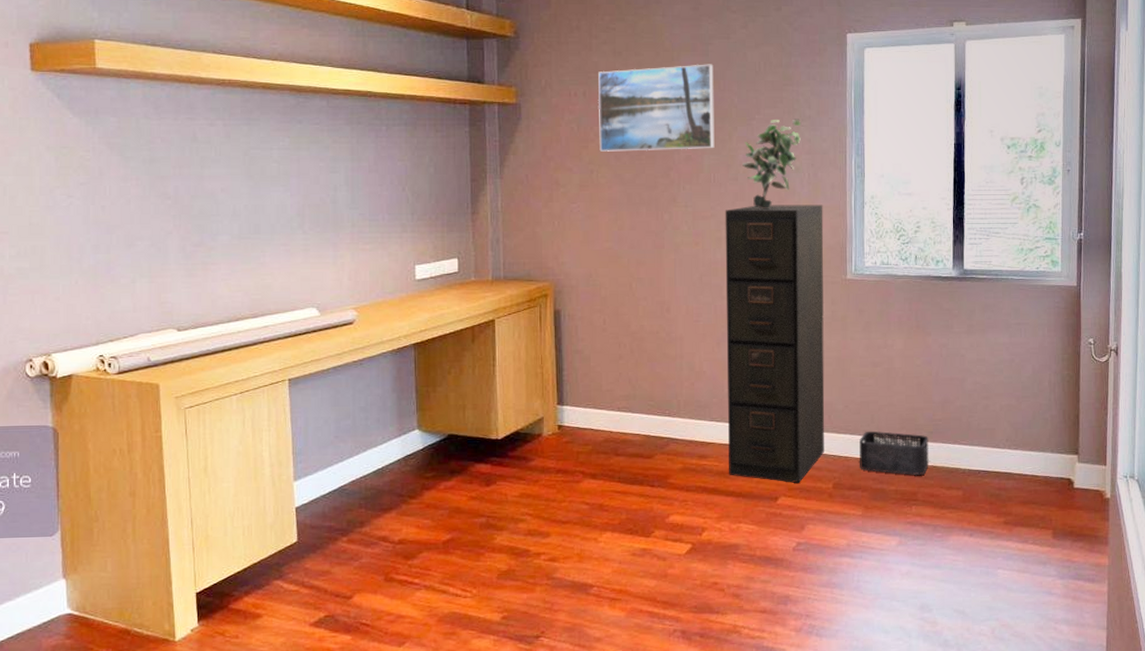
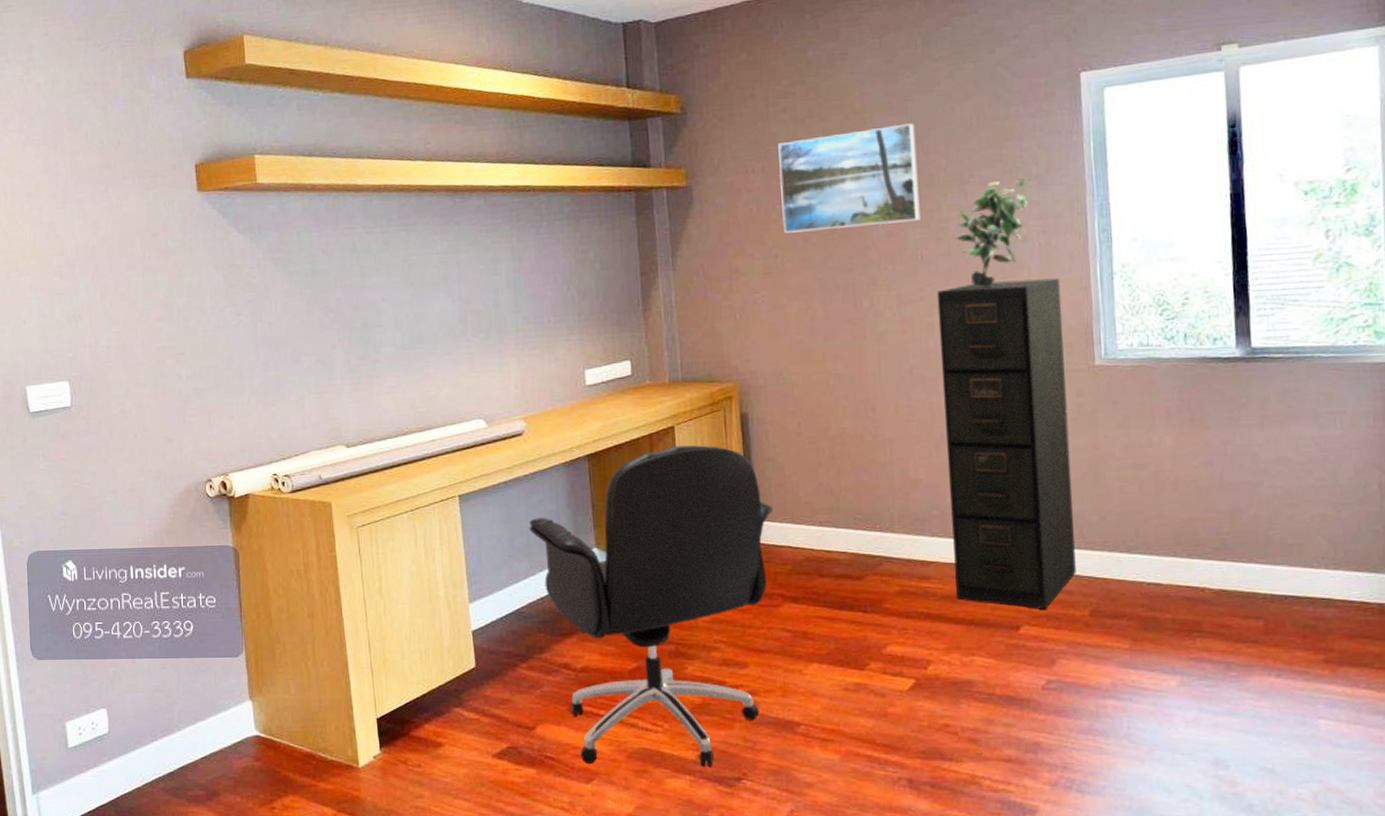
office chair: none [355,337,579,629] -> present [529,445,774,768]
storage bin: present [859,431,929,476] -> none [1121,547,1216,602]

